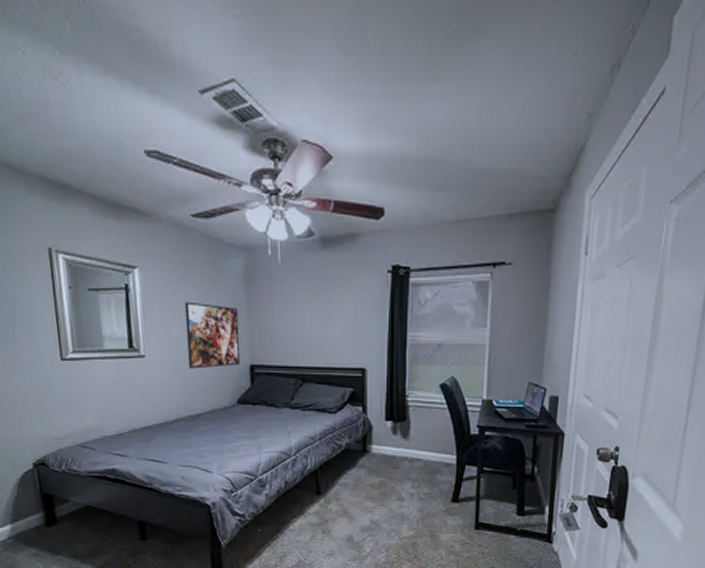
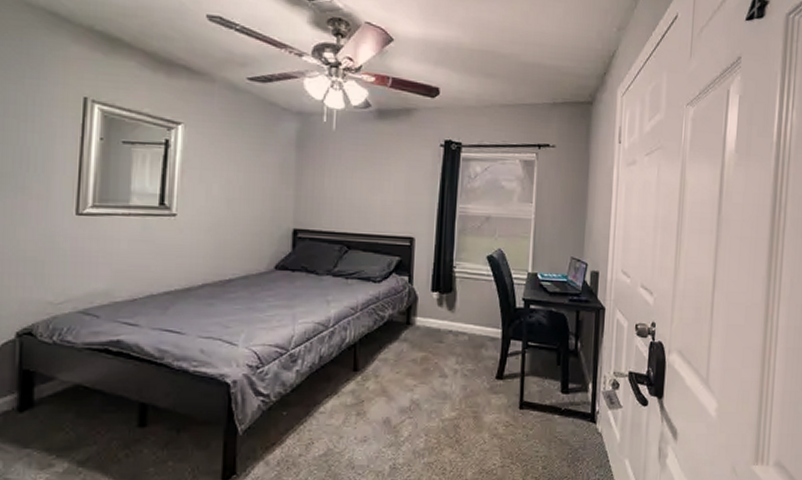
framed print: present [184,301,240,369] -> none [226,161,286,231]

